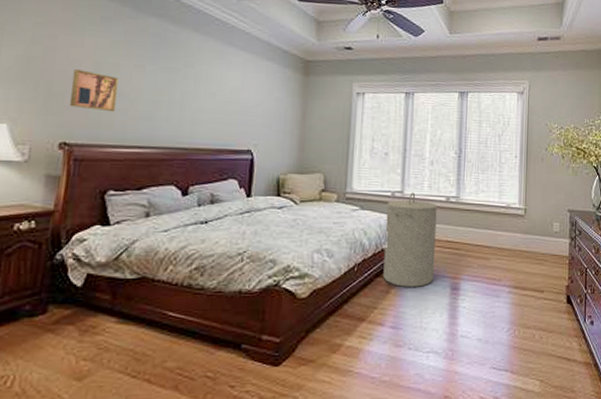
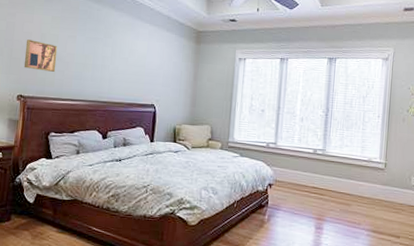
laundry hamper: present [383,192,437,287] -> none [257,144,306,224]

